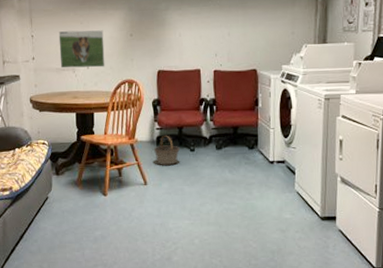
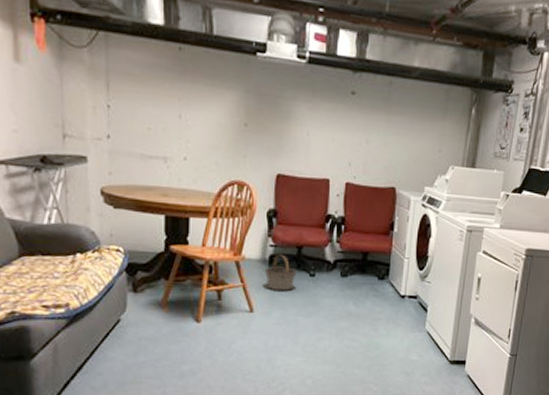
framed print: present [58,30,105,68] -> none [146,106,209,161]

